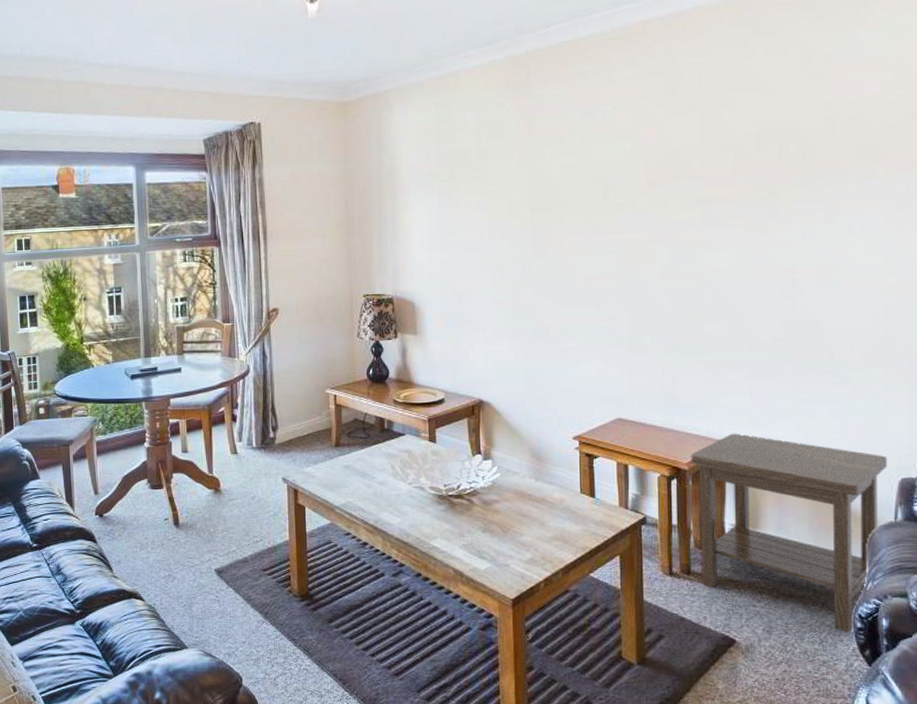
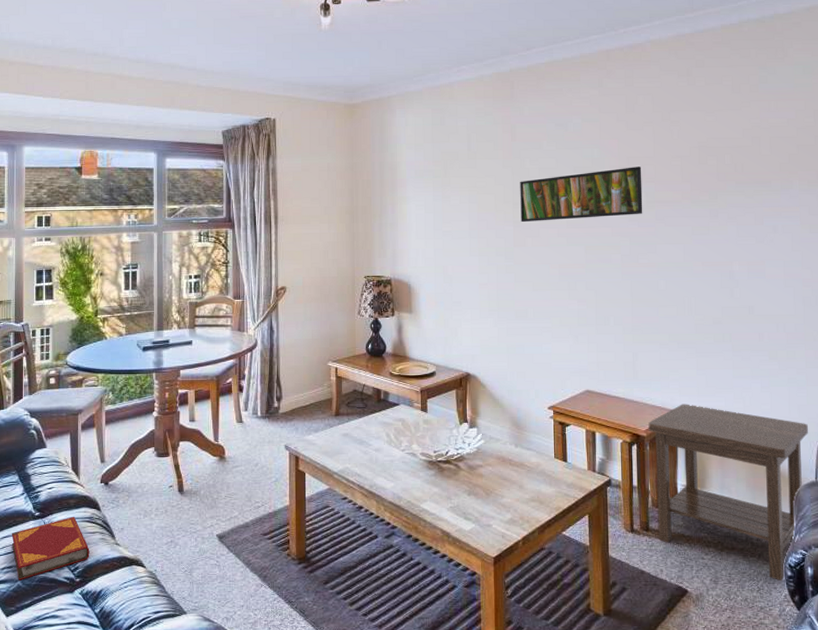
hardback book: none [11,548,89,611] -> present [11,516,90,580]
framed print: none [539,159,686,230] -> present [520,167,643,223]

